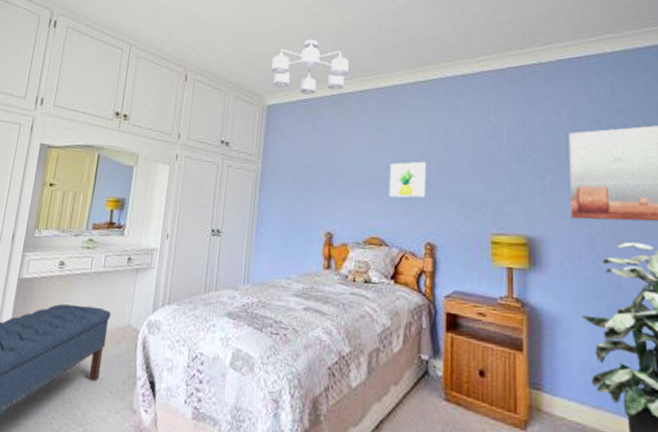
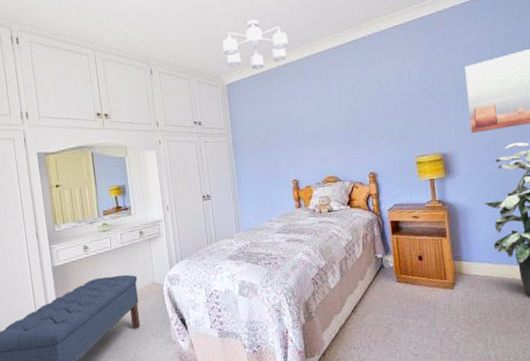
wall art: present [389,161,427,198] -> none [334,109,365,143]

